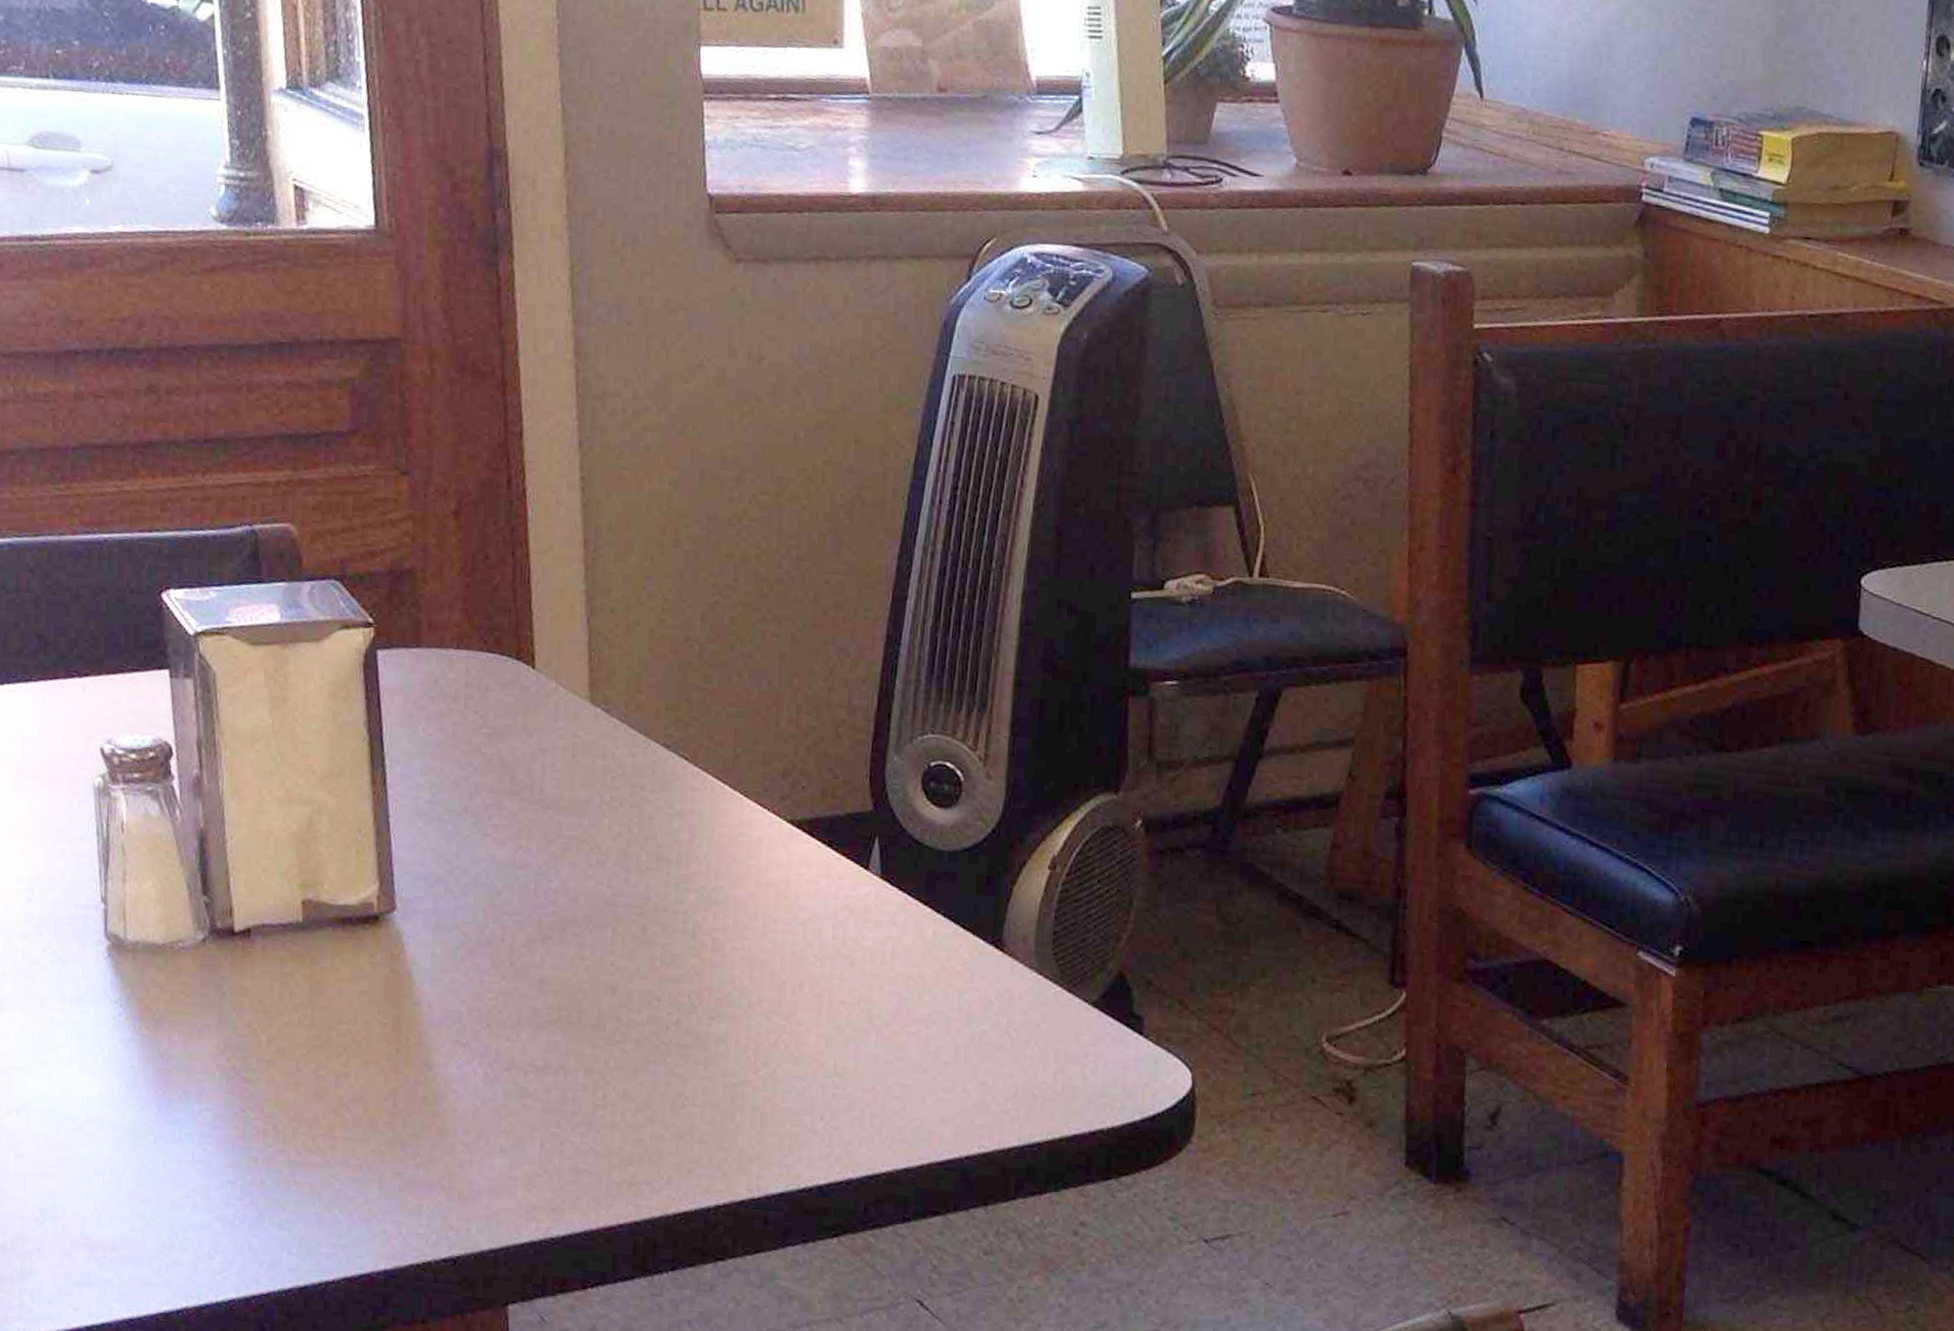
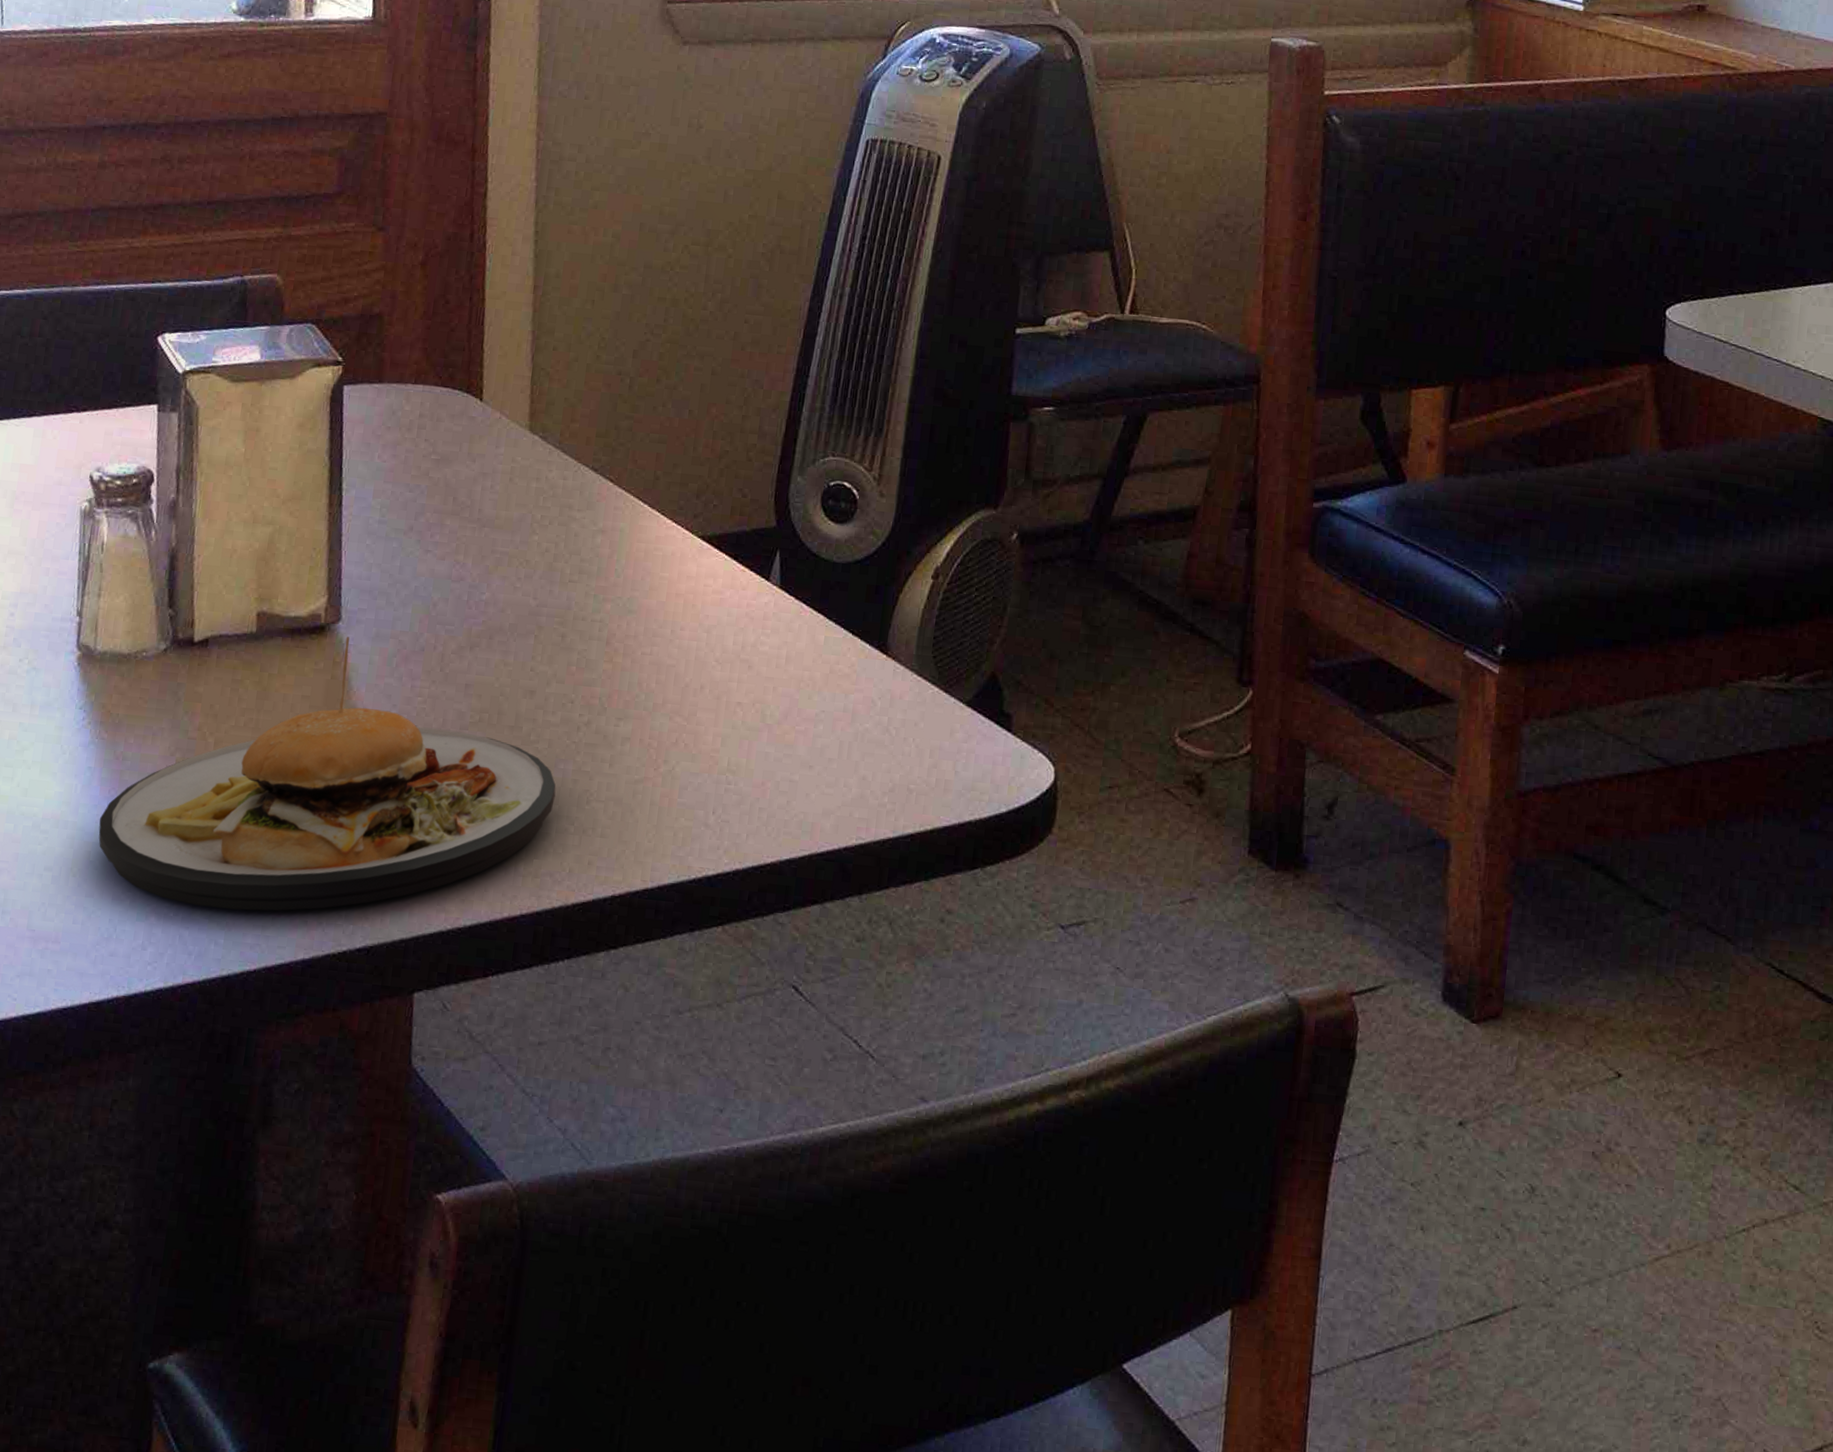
burger: none [148,927,647,1219] -> present [98,637,556,911]

